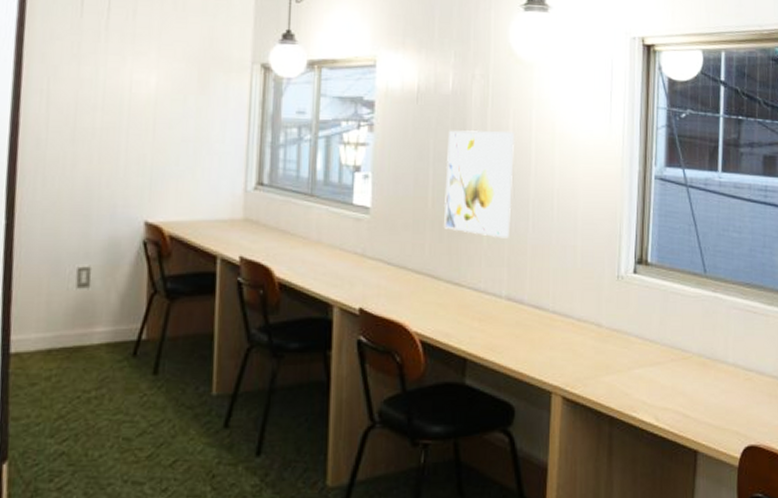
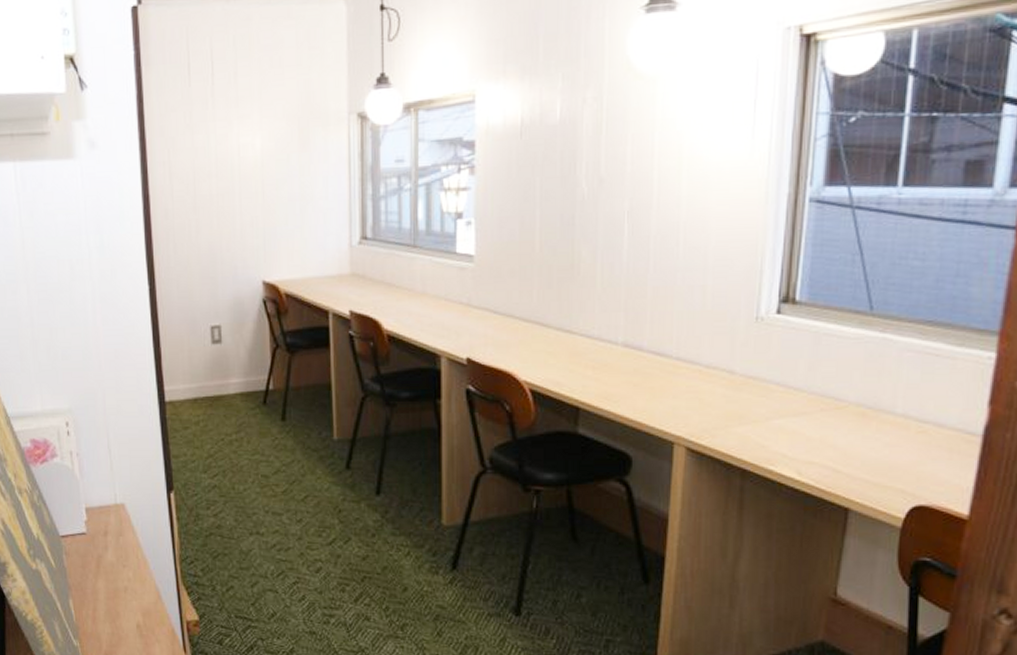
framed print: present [443,130,514,239] -> none [552,161,632,281]

